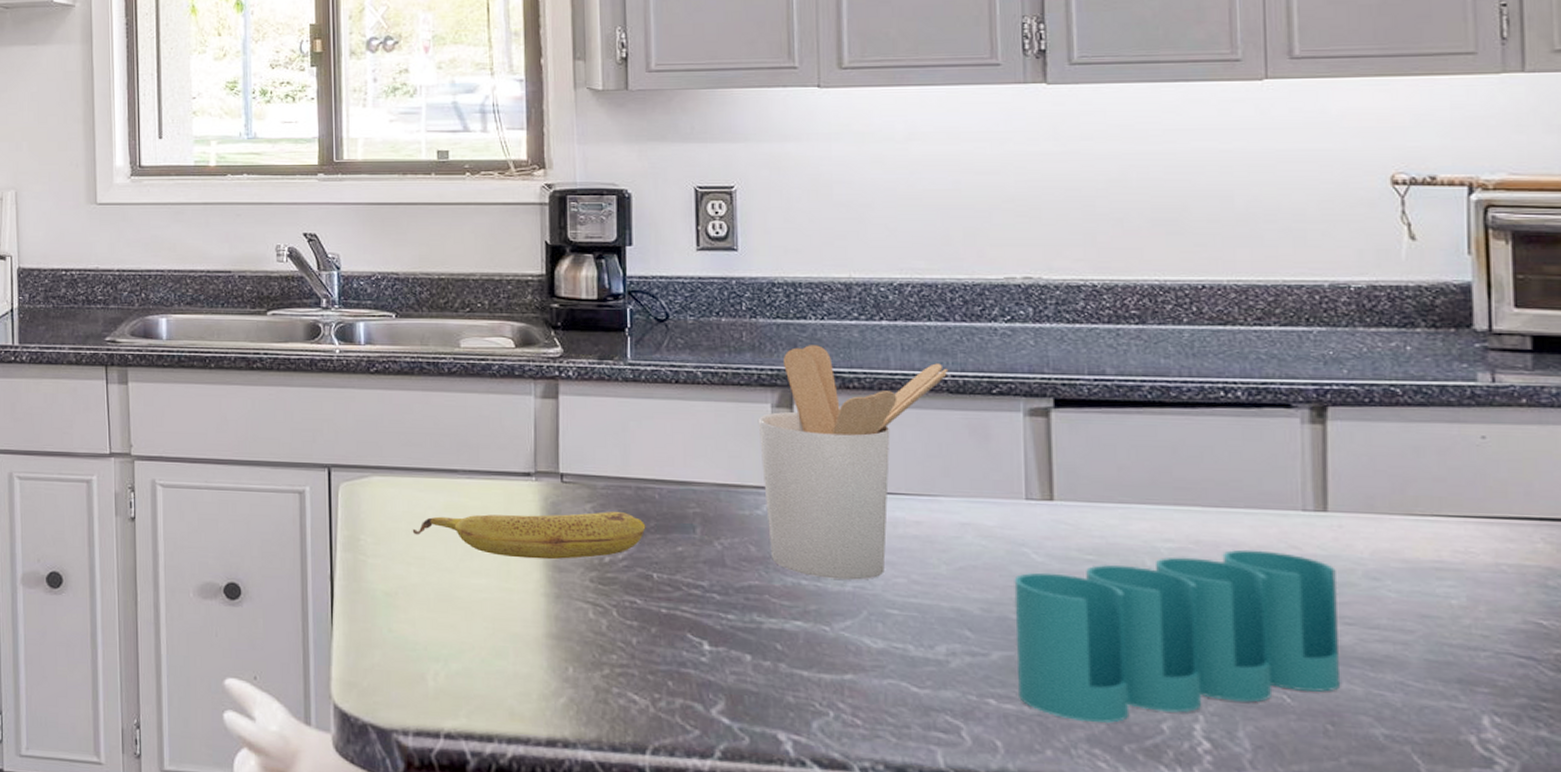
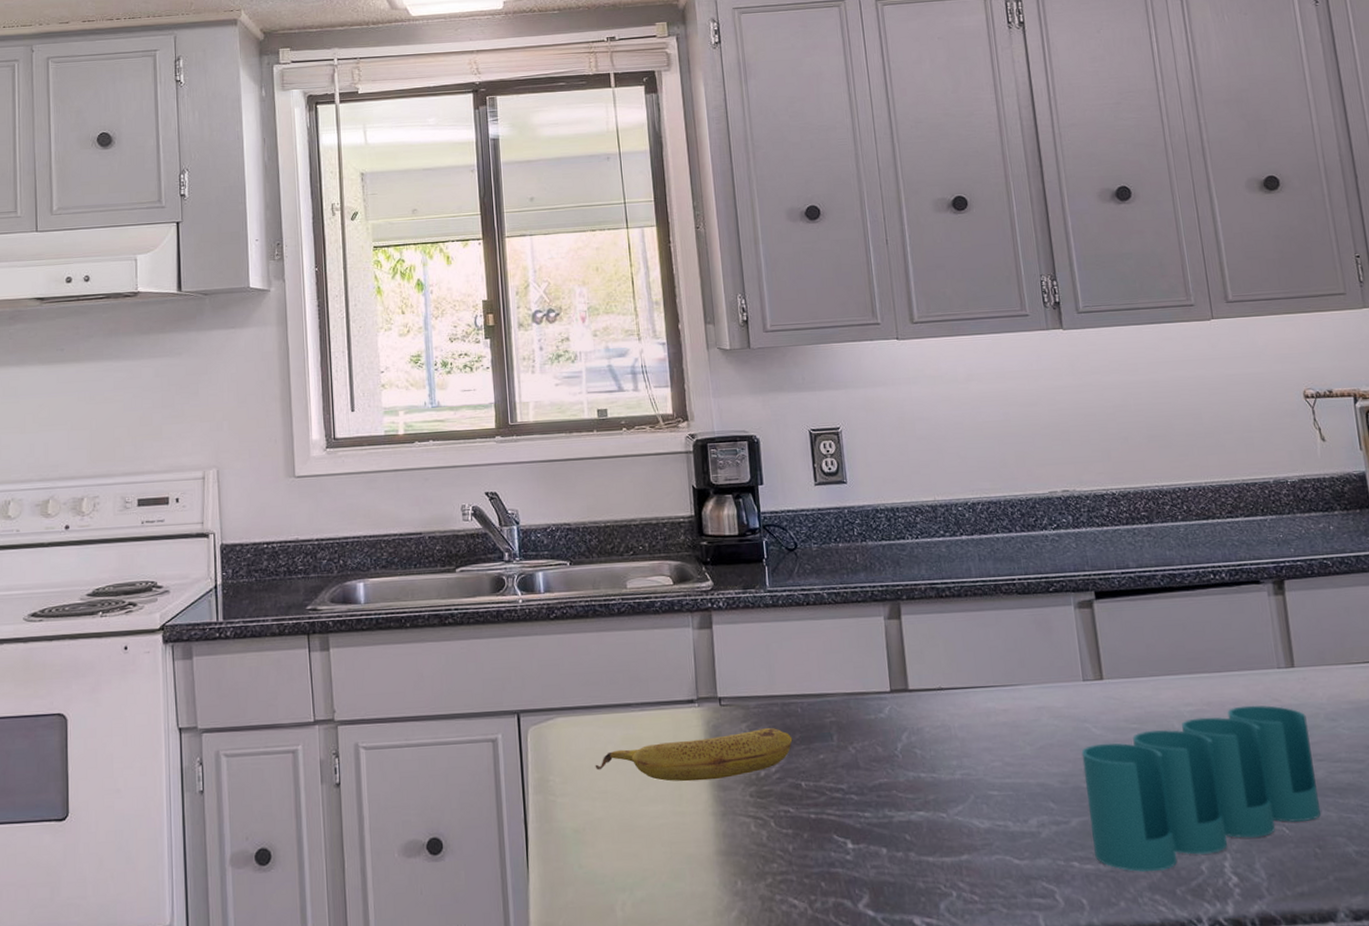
utensil holder: present [758,345,949,580] -> none [874,561,1016,770]

